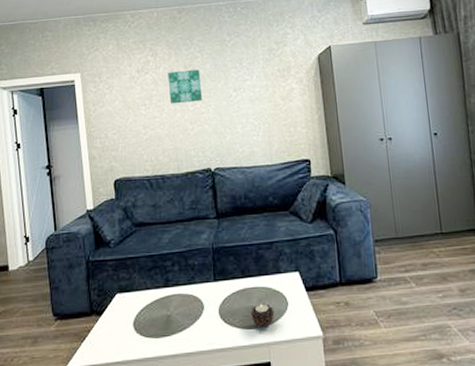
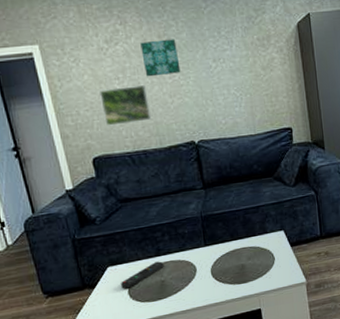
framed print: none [127,111,172,150] -> present [99,84,152,126]
remote control: none [127,293,171,320] -> present [121,261,164,289]
candle: present [251,303,274,330] -> none [241,260,263,284]

